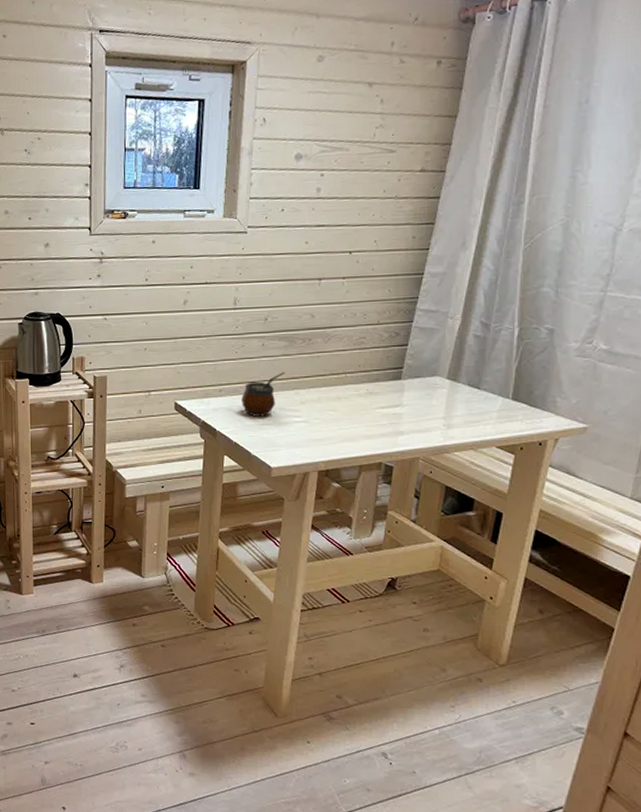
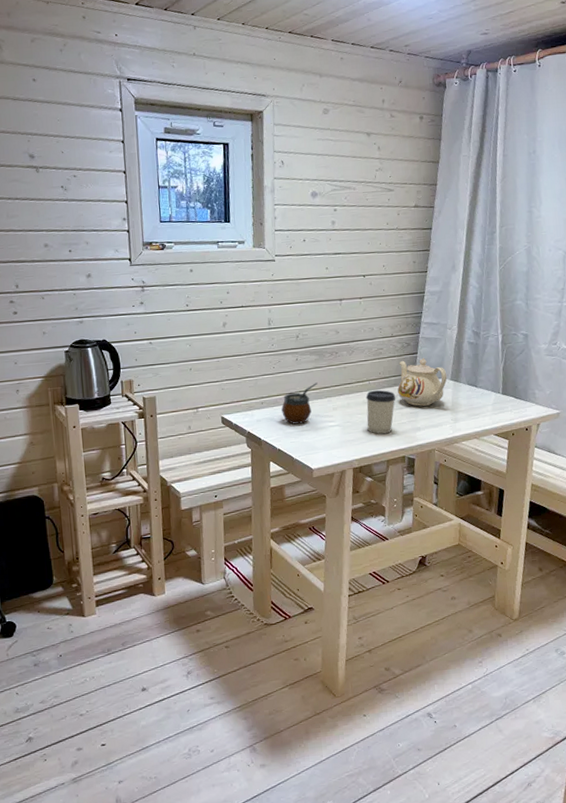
cup: none [339,384,377,436] -> present [365,390,396,435]
teapot: none [380,350,443,407] -> present [397,357,447,406]

